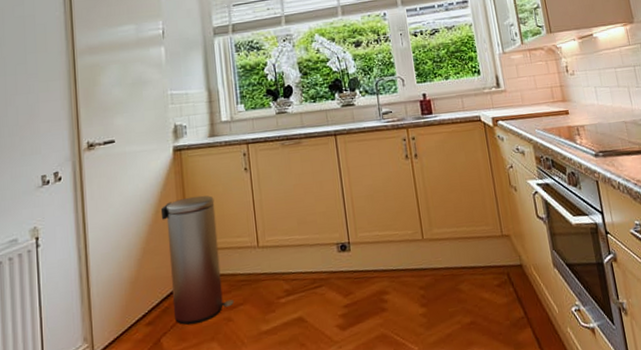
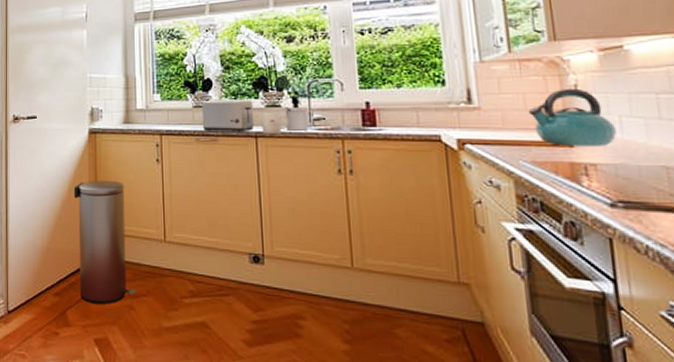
toaster: none [284,102,333,136] -> present [201,100,255,132]
mug: none [338,110,363,131] -> present [261,112,290,134]
soap dispenser: none [358,93,379,126] -> present [284,95,309,131]
kettle: none [538,68,595,115] -> present [528,88,618,146]

